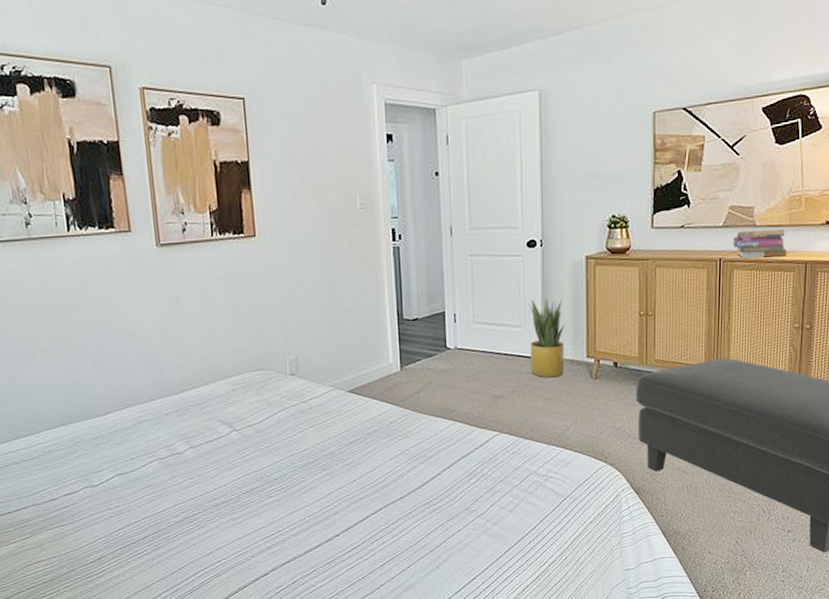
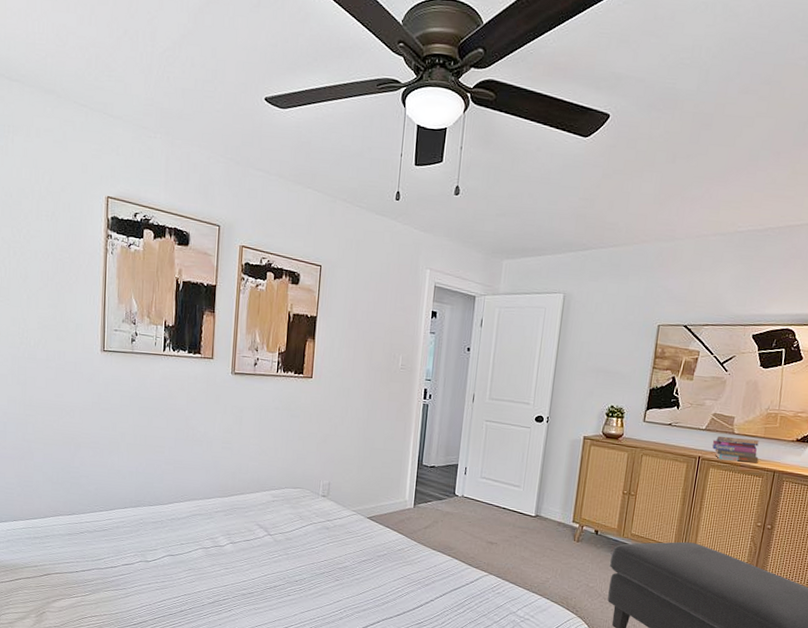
planter: present [528,297,566,378] -> none [523,466,559,535]

